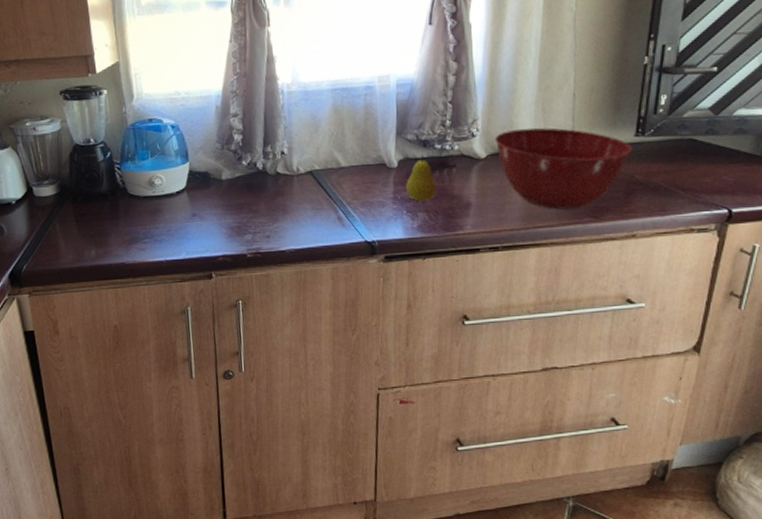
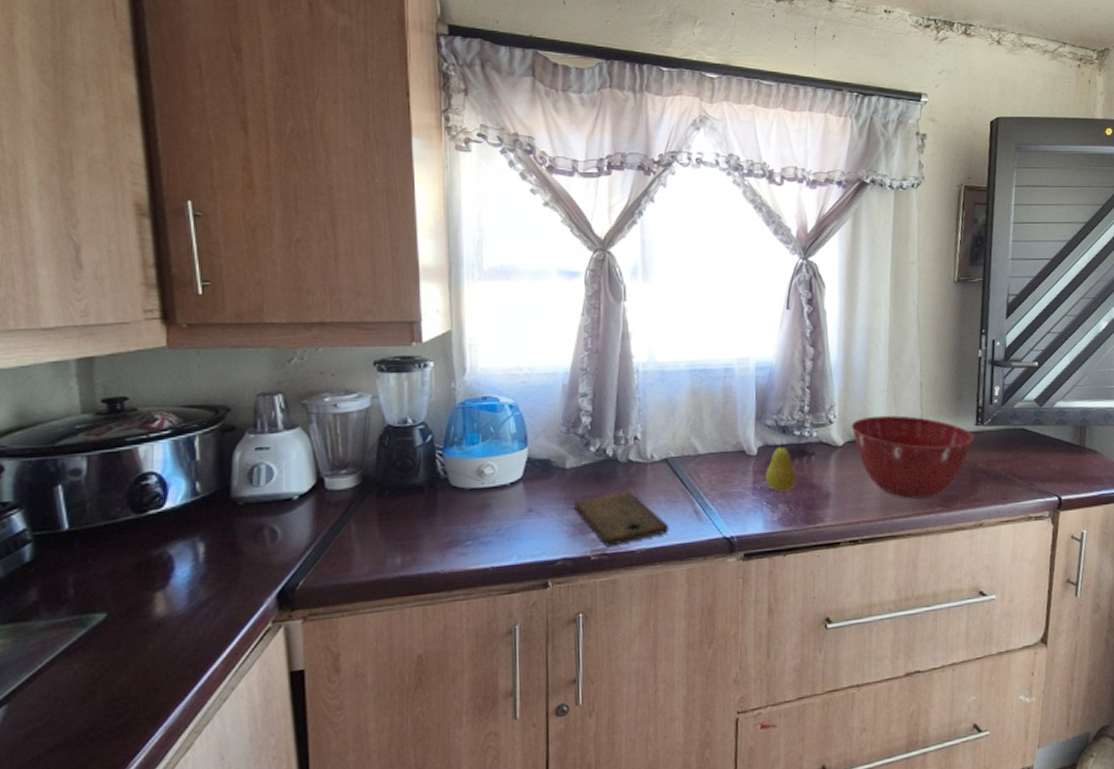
cutting board: none [231,199,315,247] -> present [574,490,669,547]

